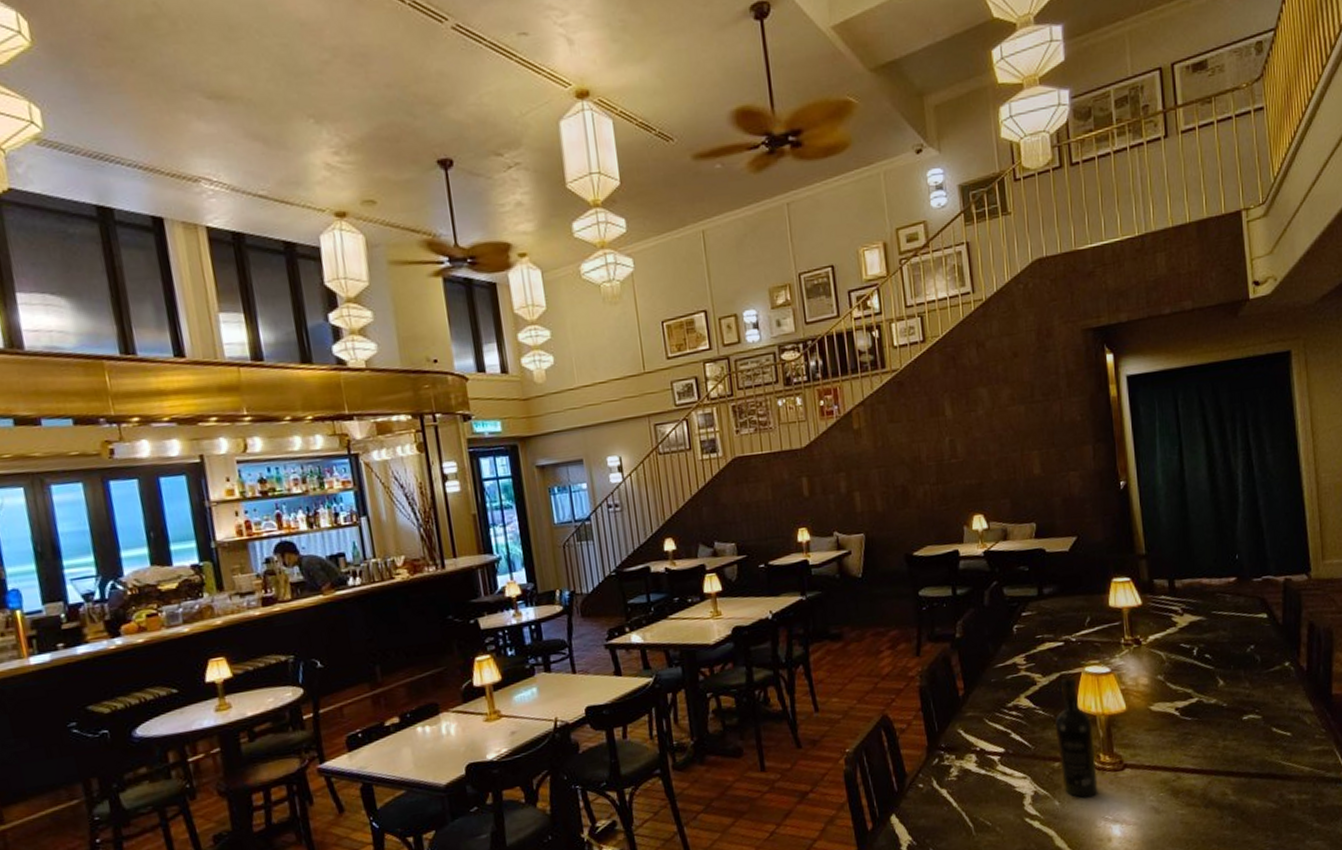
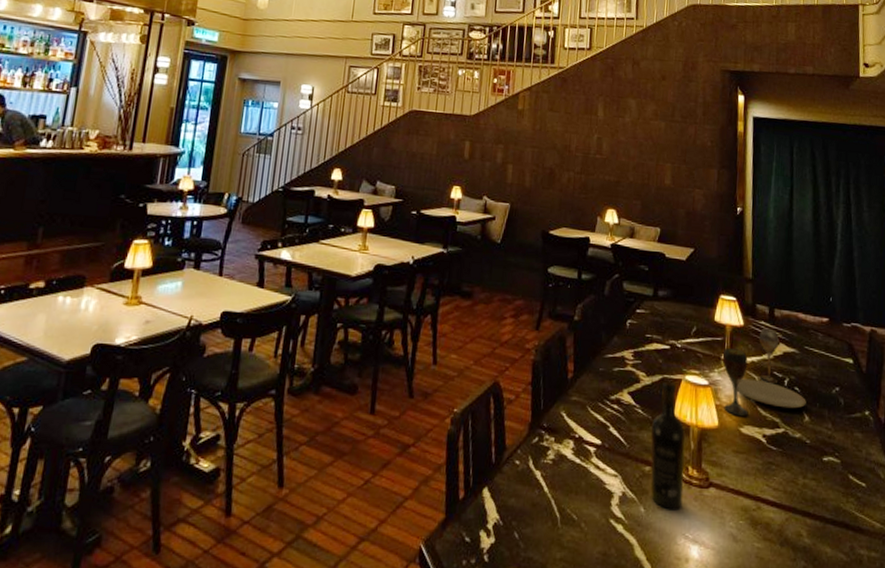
cup: none [1122,629,1157,695] -> present [722,348,749,416]
plate: none [1143,655,1219,679] -> present [737,378,806,409]
wineglass: none [1160,601,1187,656] -> present [759,328,780,383]

